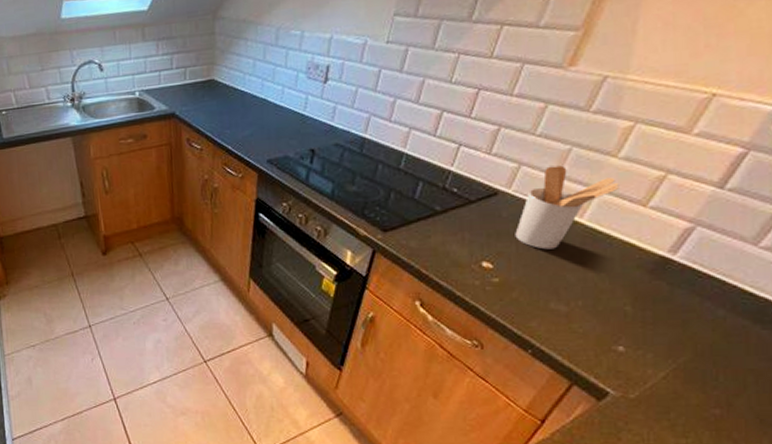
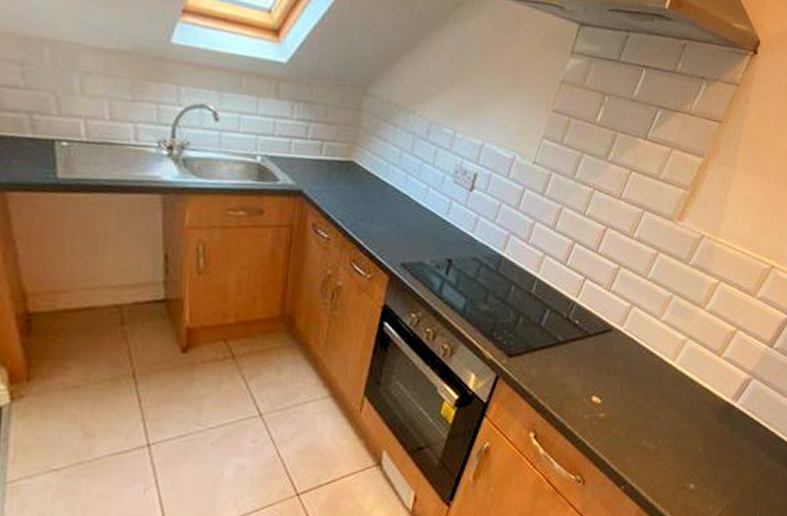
utensil holder: present [515,165,619,250] -> none [622,310,704,389]

